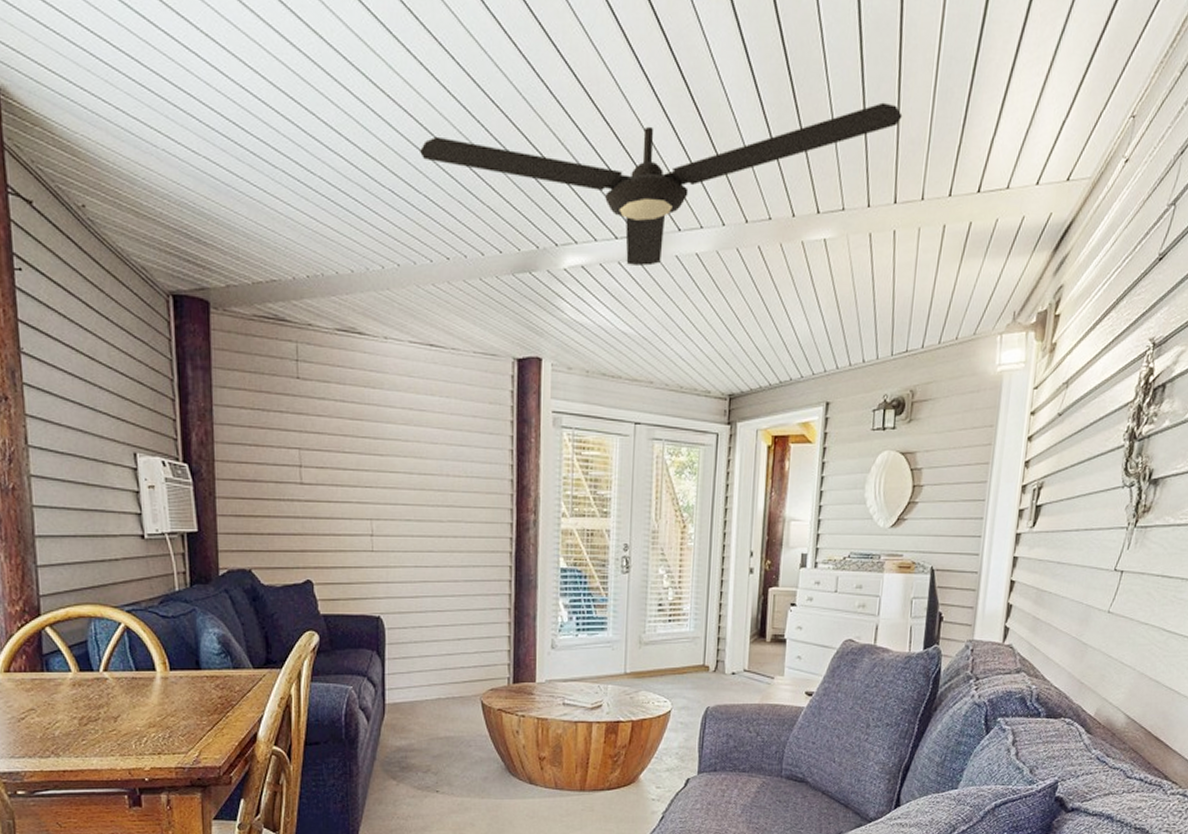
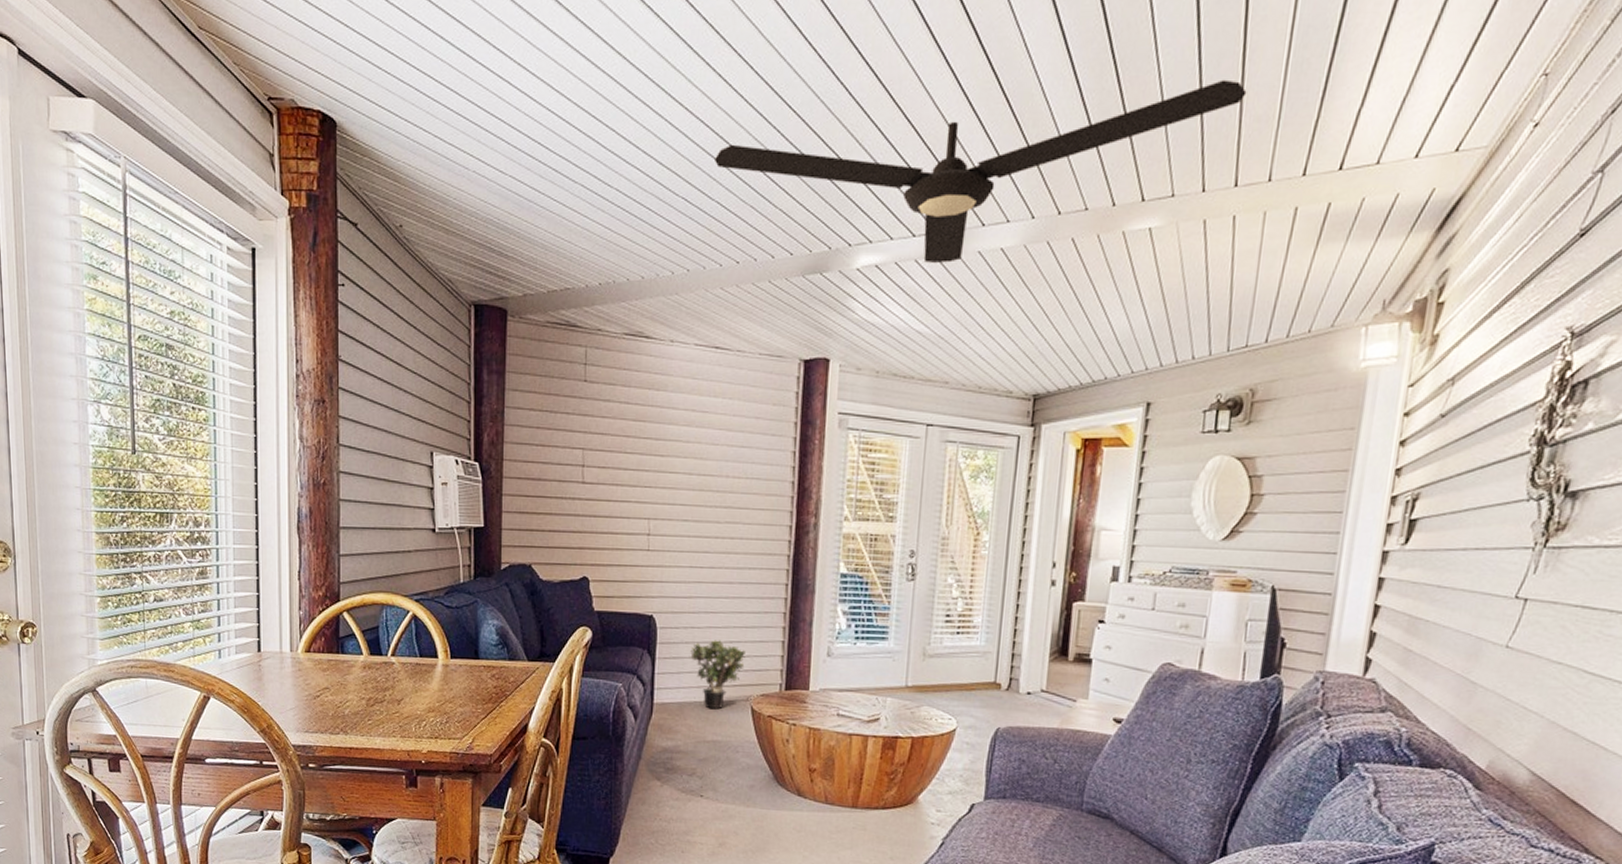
potted plant: none [420,638,473,706] -> present [690,640,745,710]

